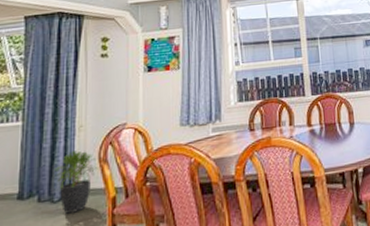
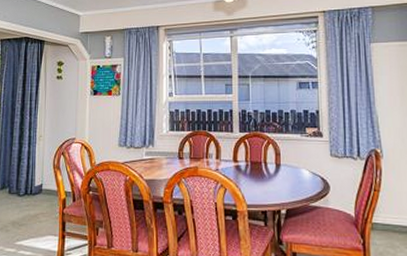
potted plant: present [54,151,100,214] -> none [21,156,54,207]

